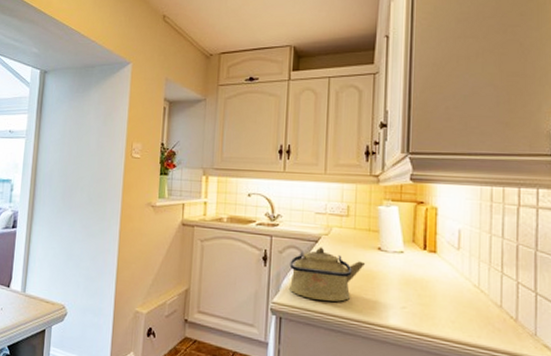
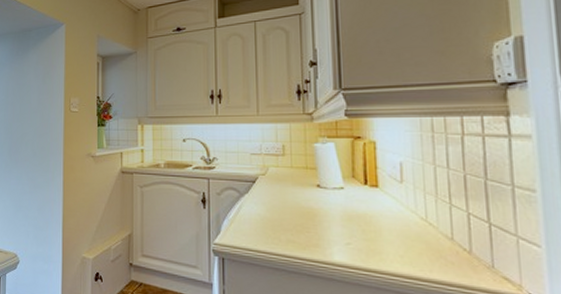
kettle: present [288,247,366,302] -> none [228,187,306,240]

